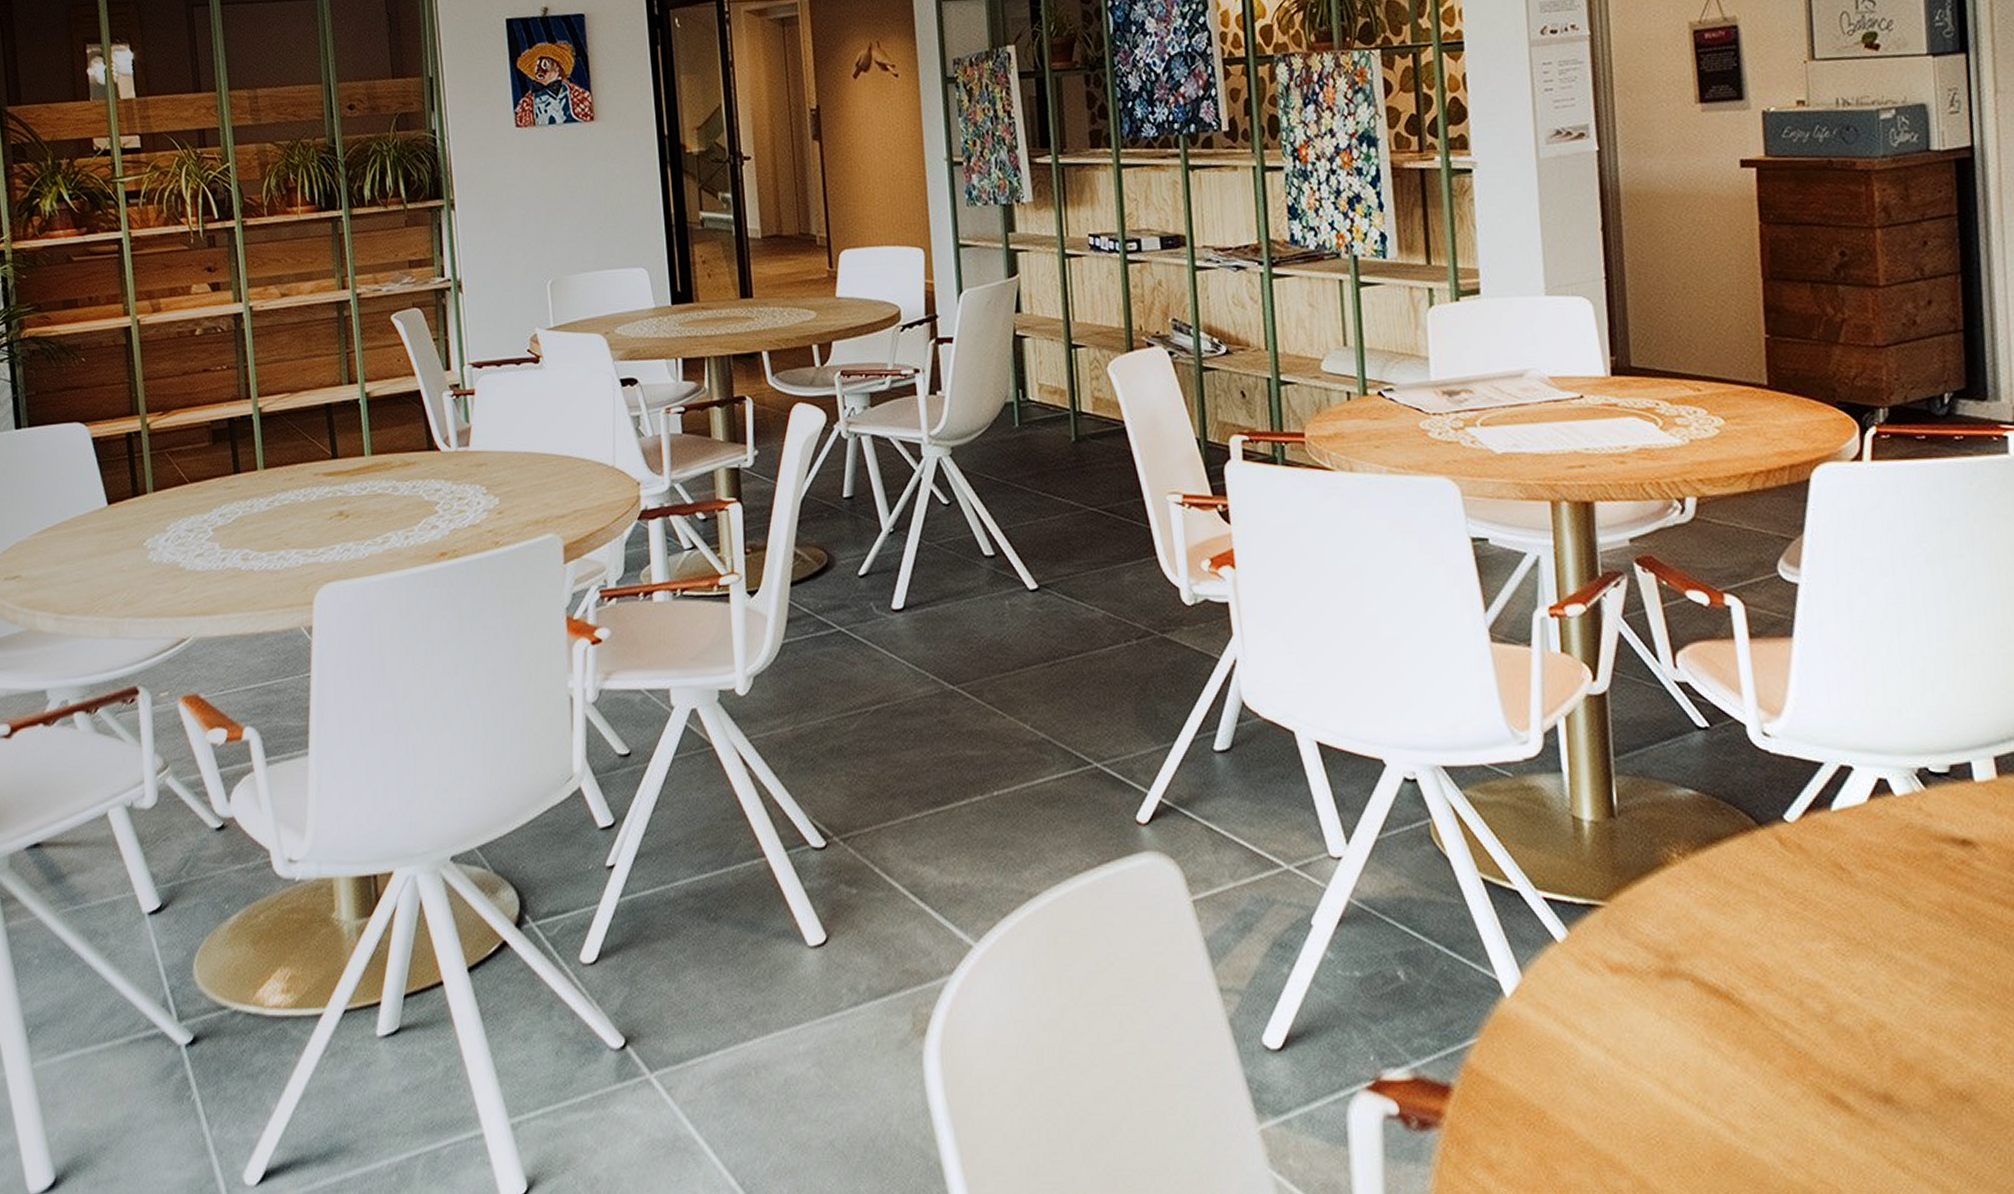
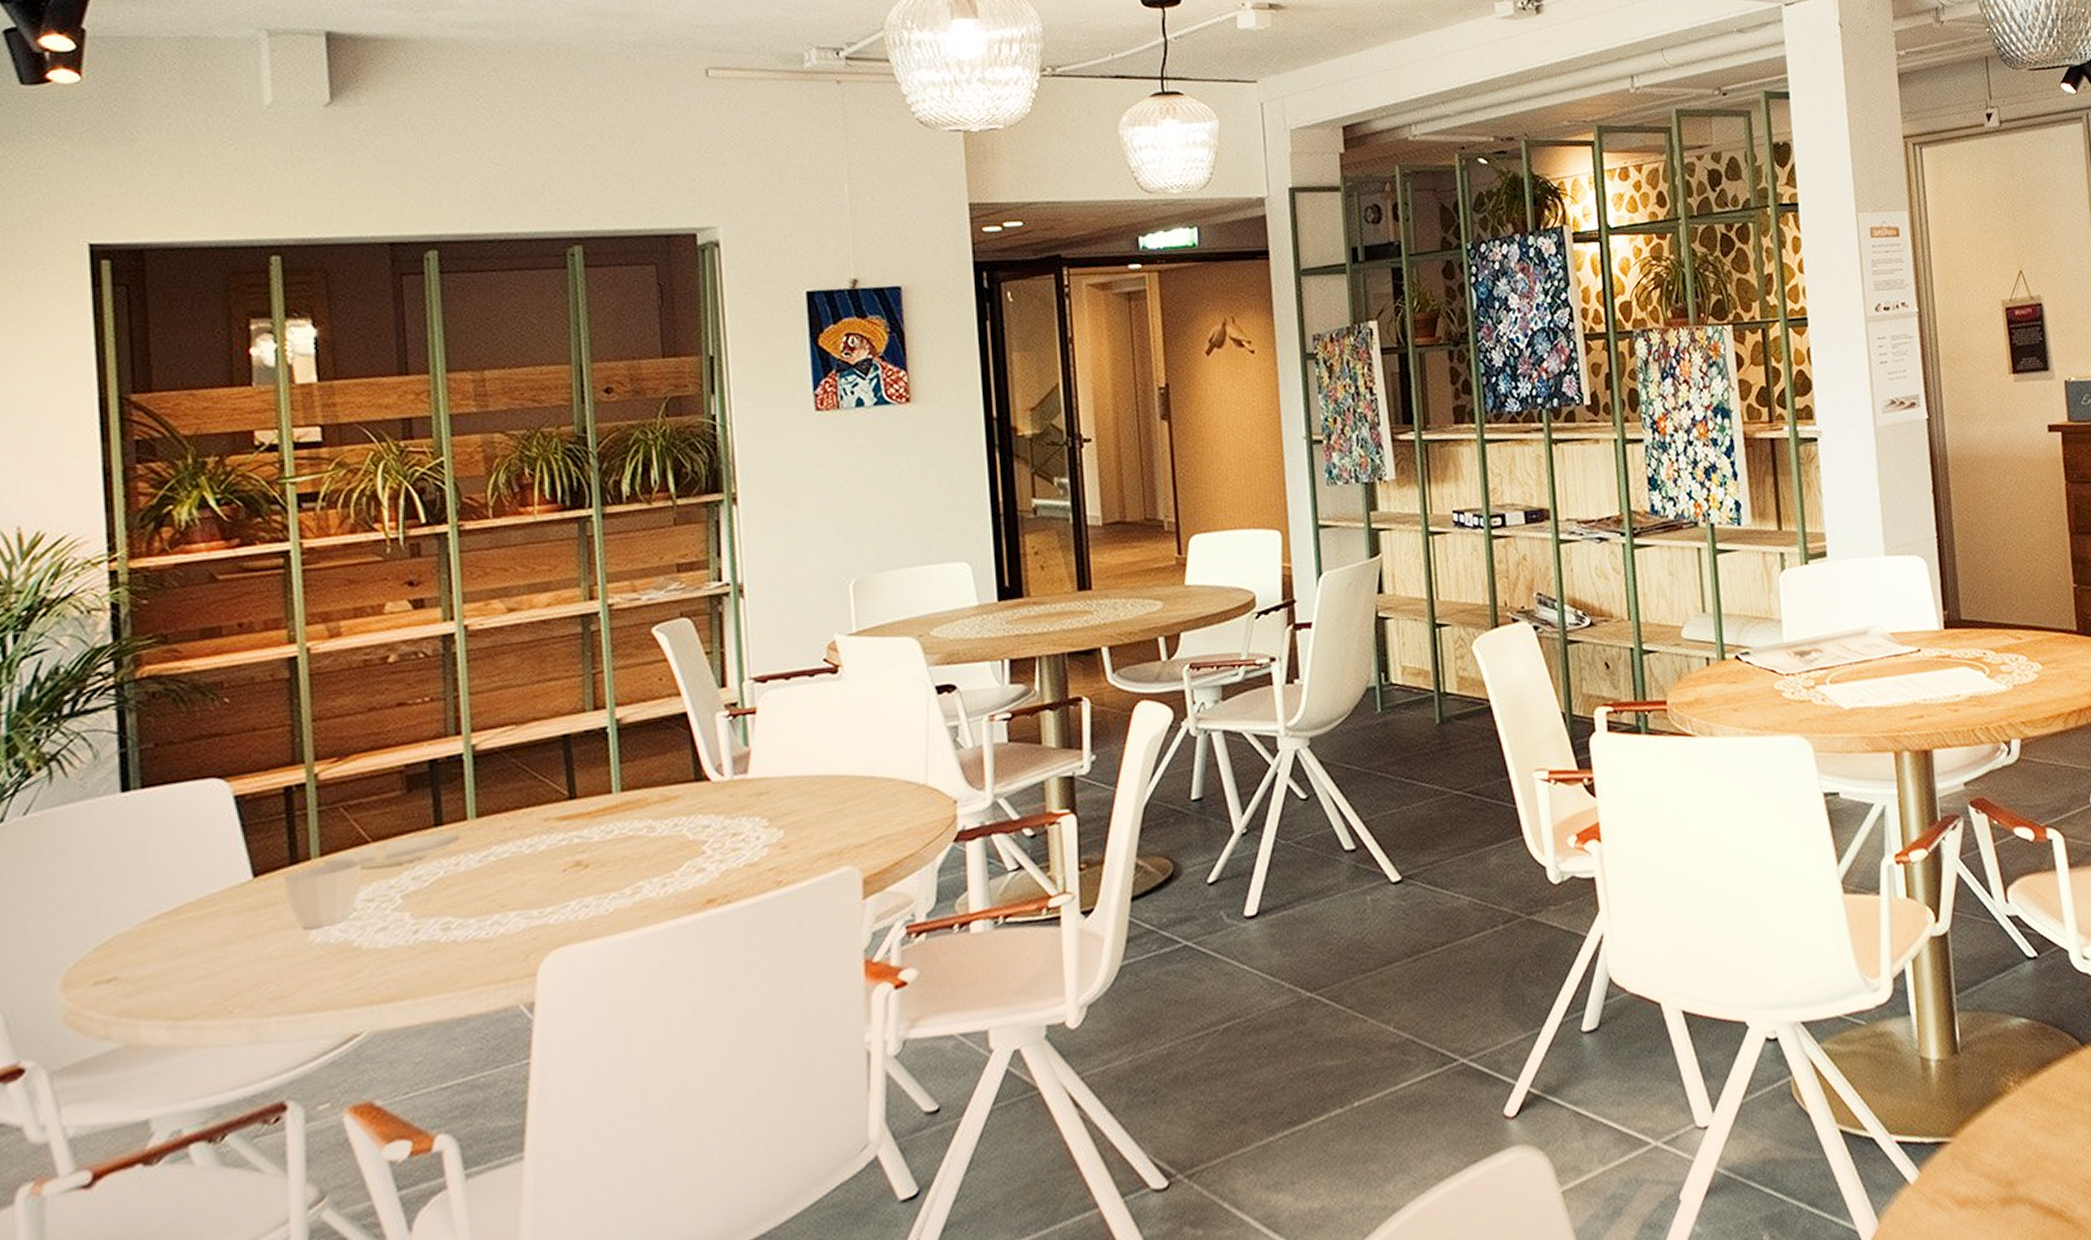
cup: none [129,497,183,551] -> present [284,860,361,930]
plate: none [157,480,253,506] -> present [324,833,461,870]

